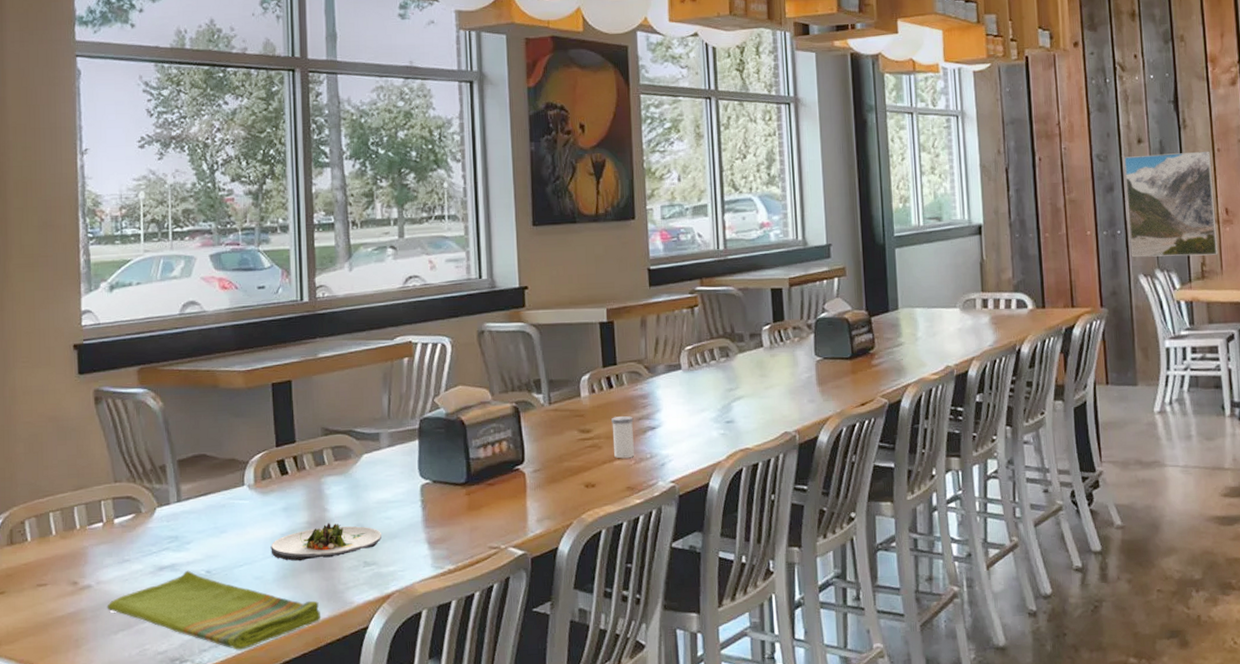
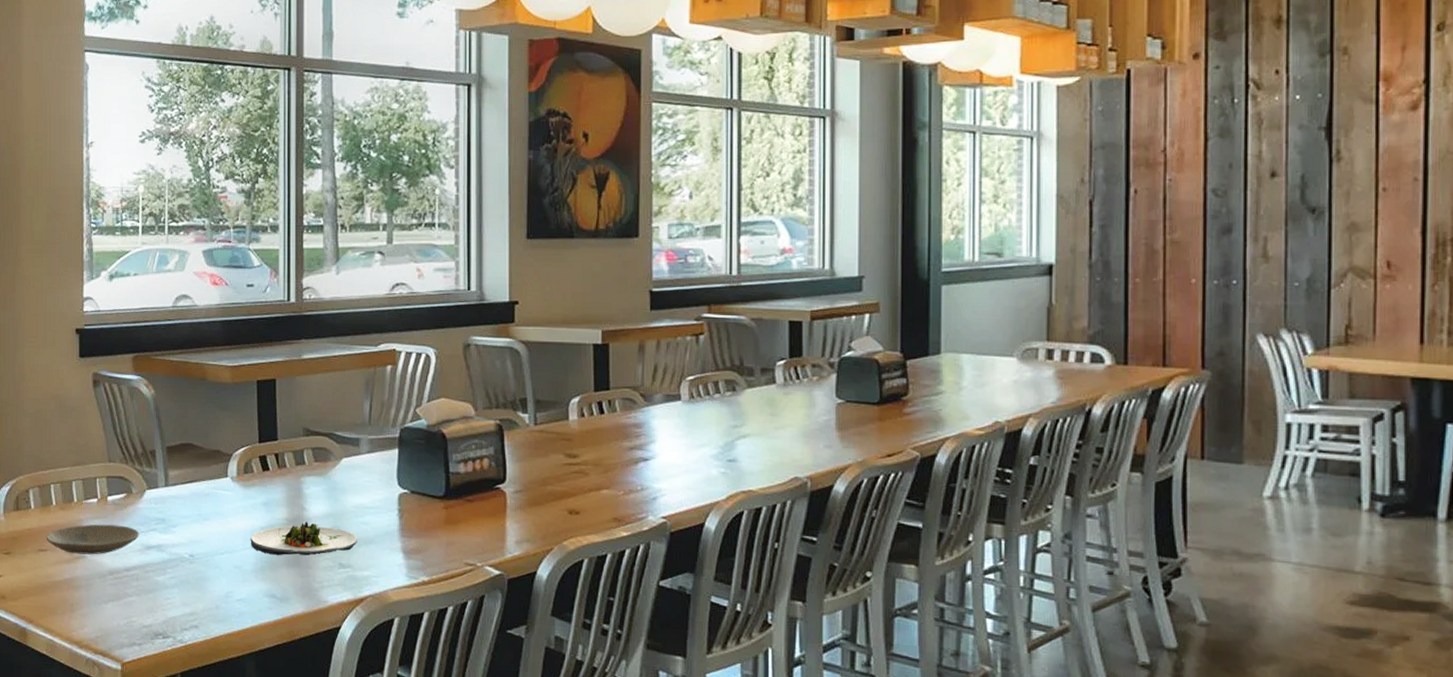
plate: none [46,548,151,585] -> present [46,524,139,555]
dish towel: present [107,570,322,650] -> none [99,552,296,634]
salt shaker: present [611,416,634,459] -> none [601,444,625,488]
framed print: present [1124,151,1218,258] -> none [1248,190,1372,317]

